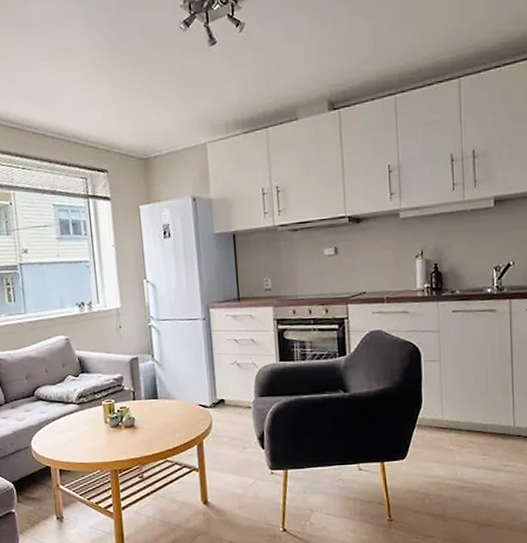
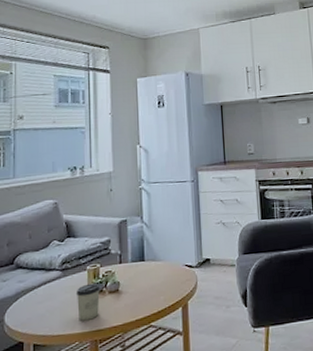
cup: none [93,417,117,452] -> present [76,283,100,321]

